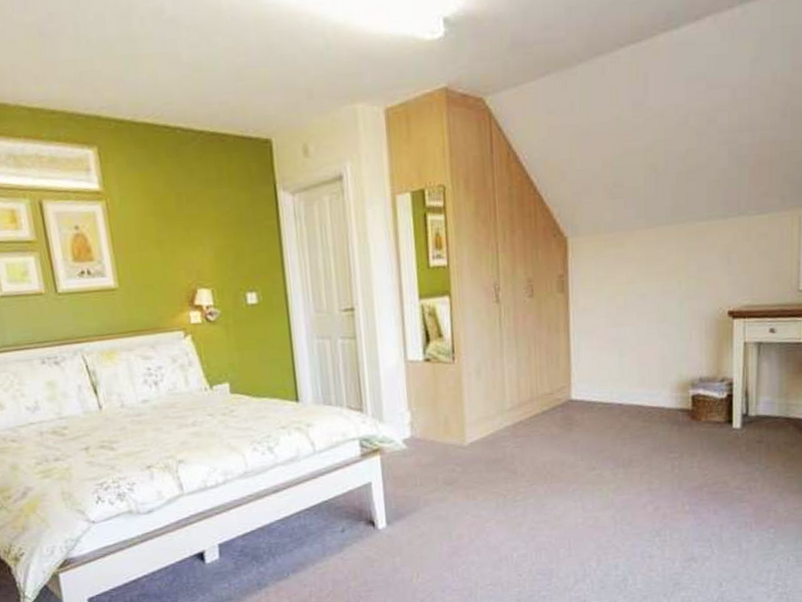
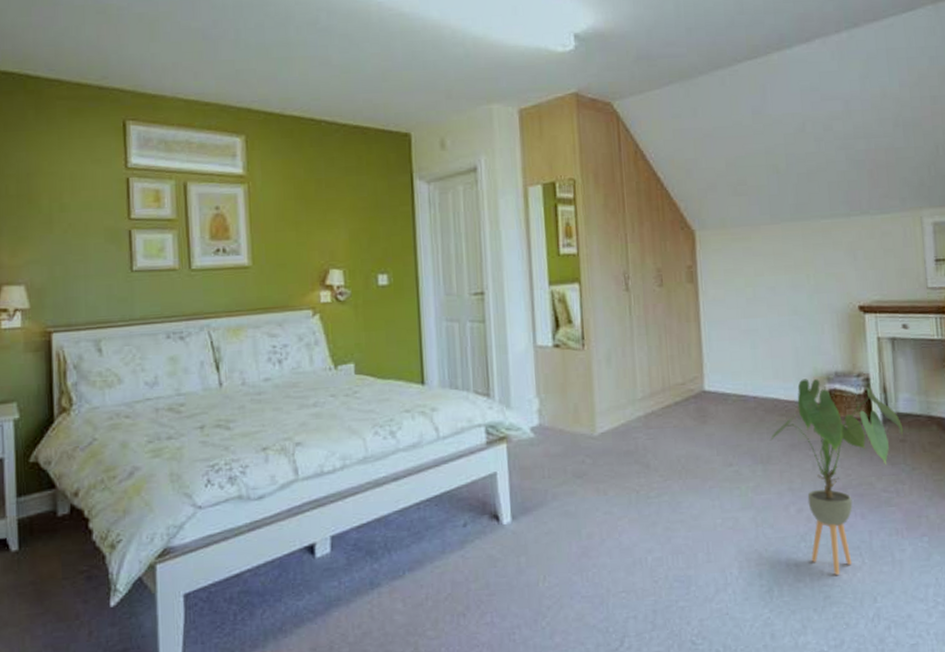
house plant: none [632,385,761,565] -> present [769,379,904,575]

